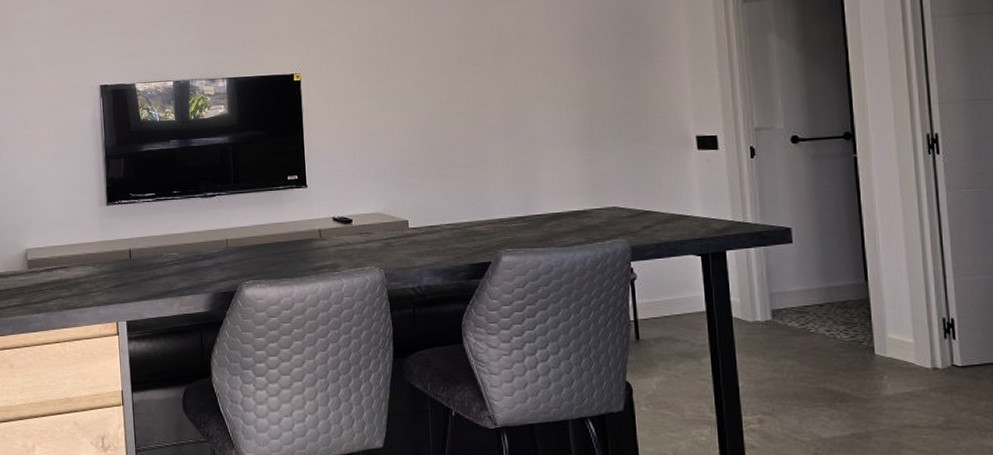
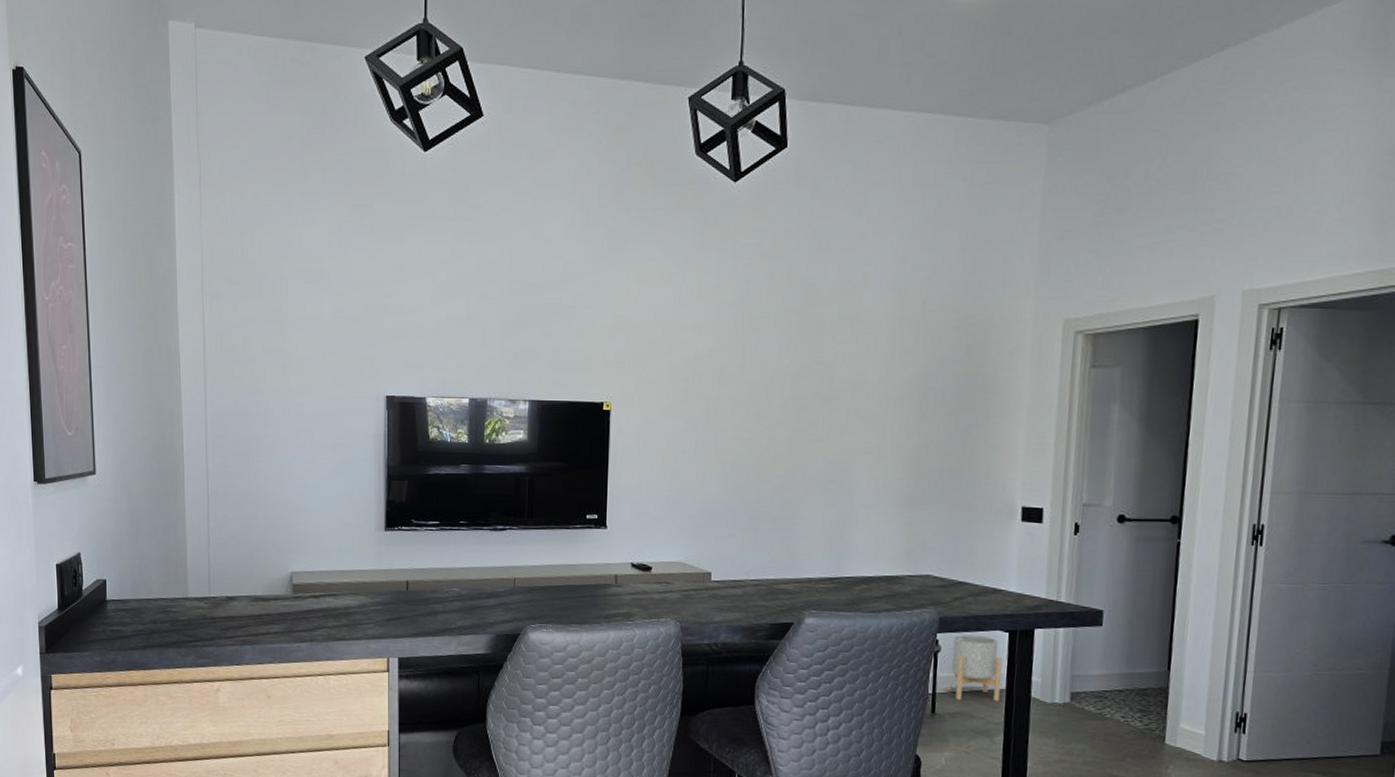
planter: none [646,261,702,325] -> present [945,634,1002,702]

